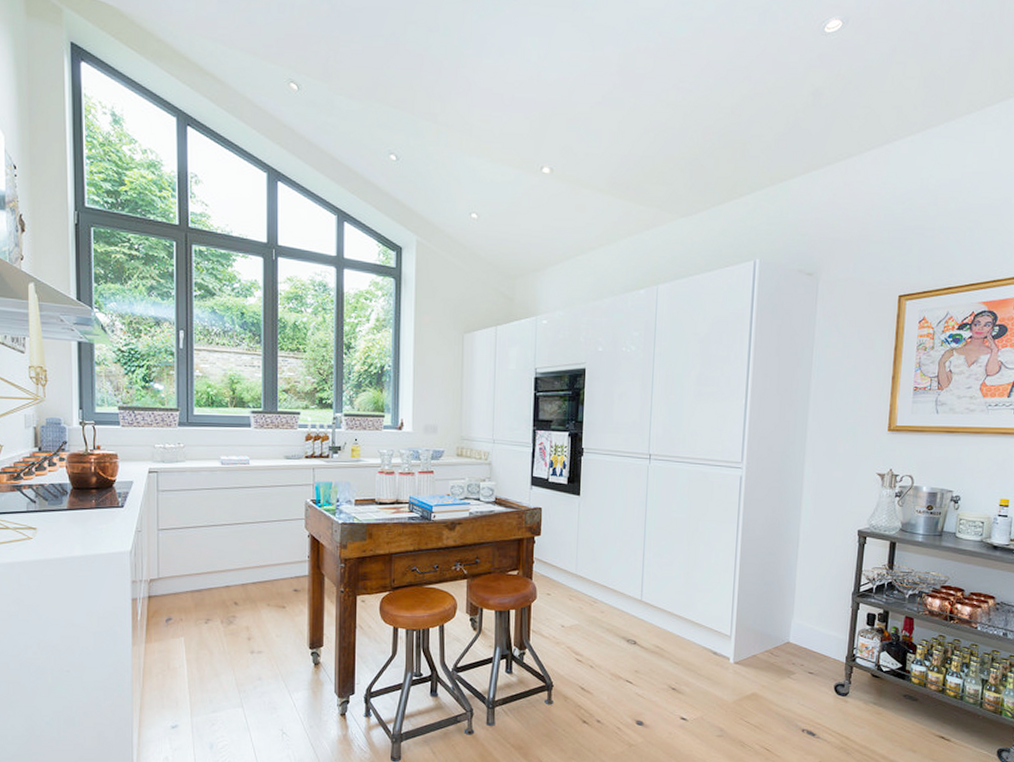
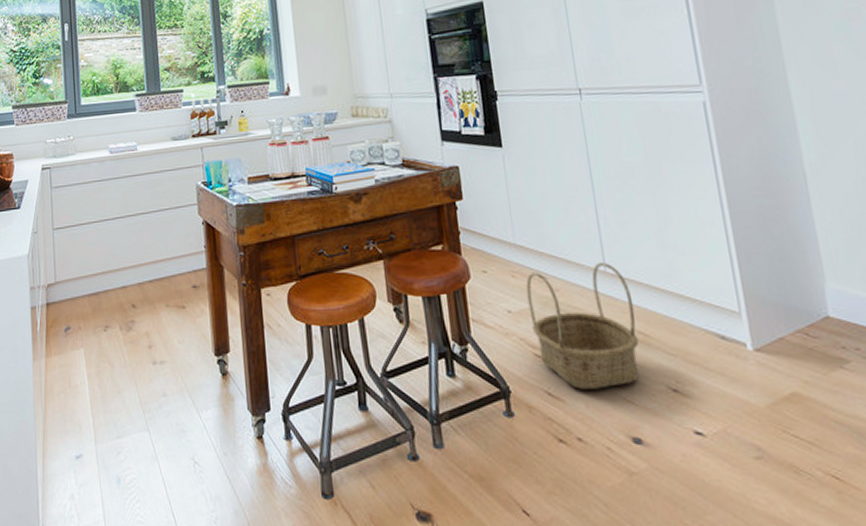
basket: none [578,593,657,686] -> present [525,262,640,389]

